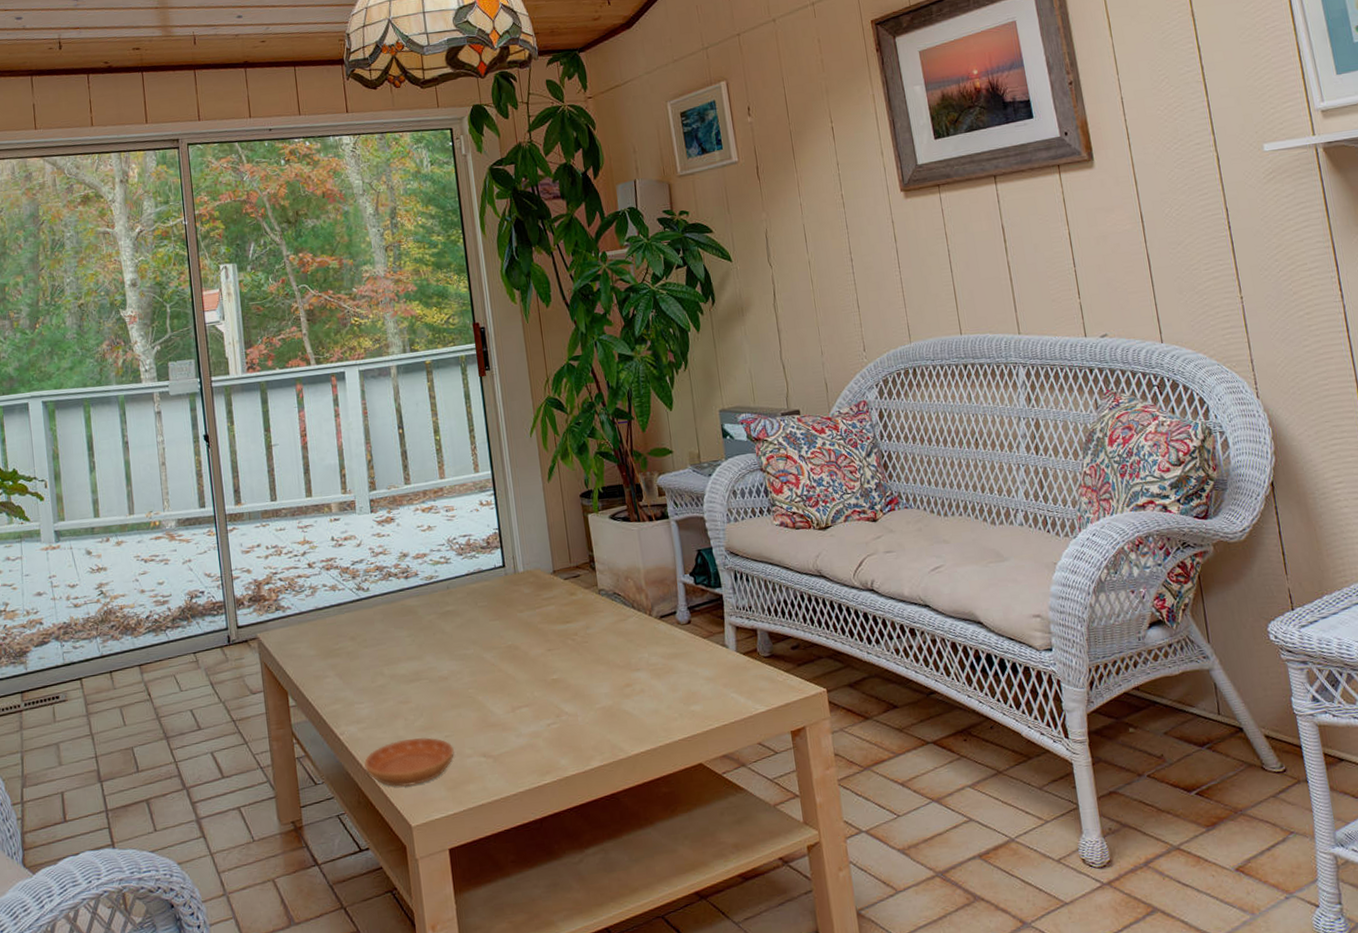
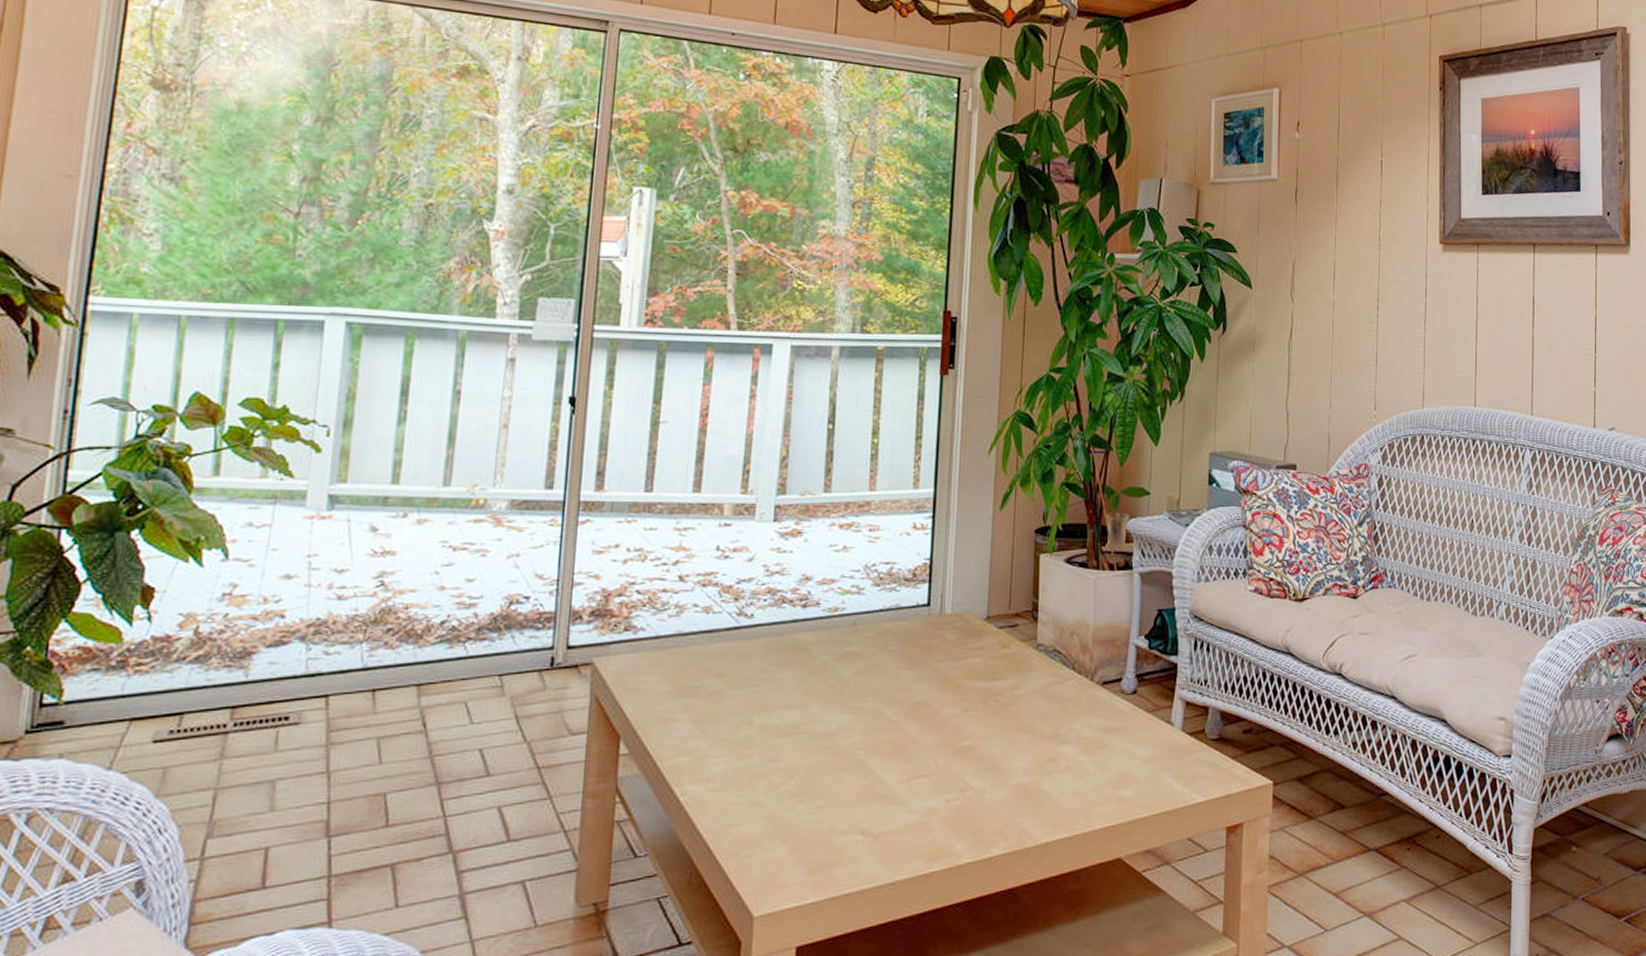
saucer: present [364,737,454,787] -> none [704,806,825,867]

